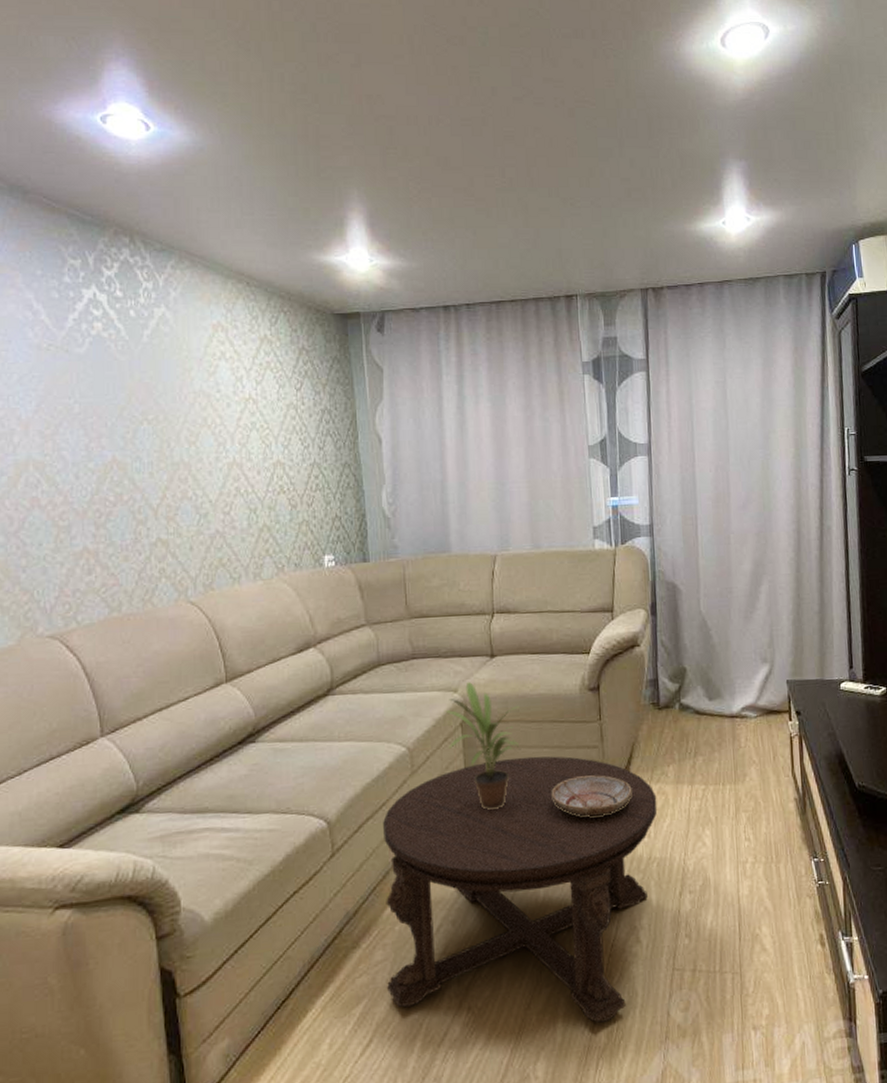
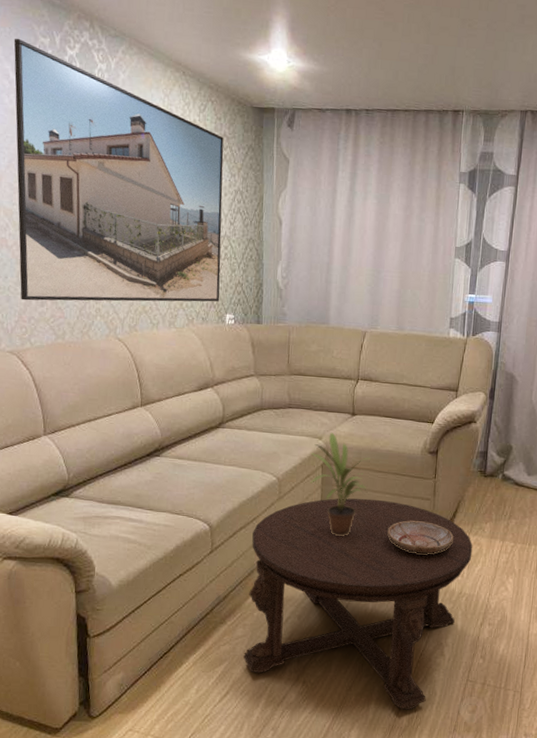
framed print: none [36,262,315,570] -> present [13,38,224,302]

